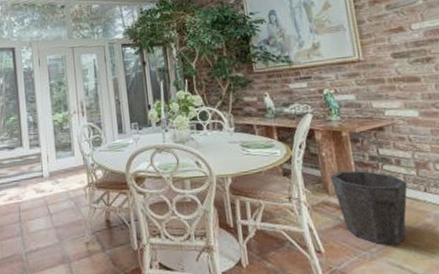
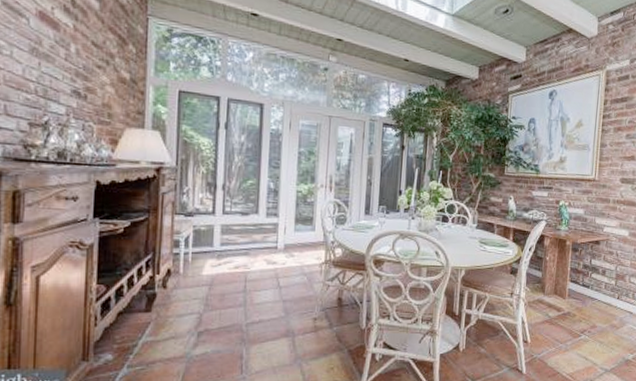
waste bin: present [329,170,408,245] -> none [548,275,606,340]

